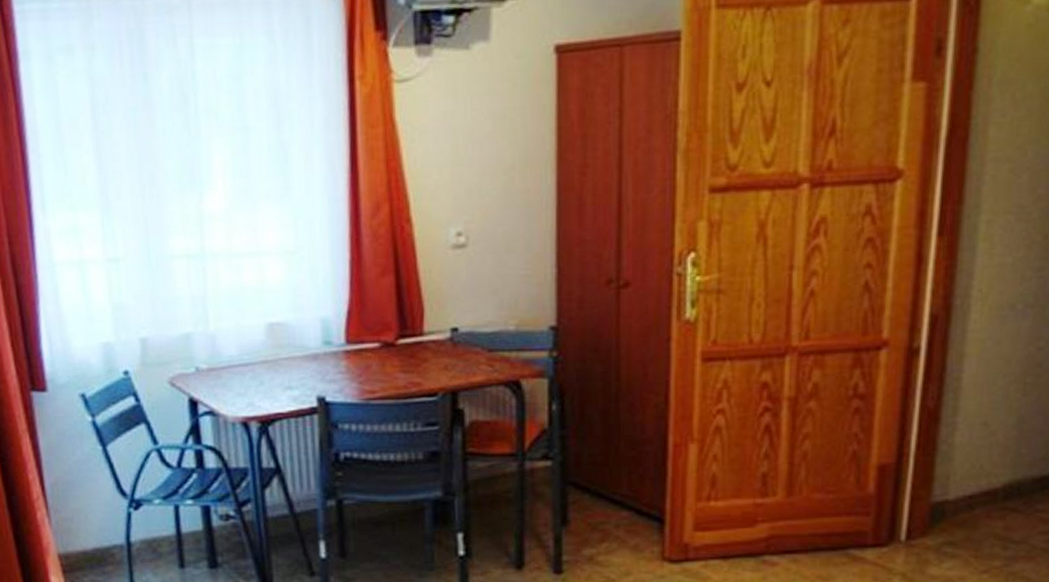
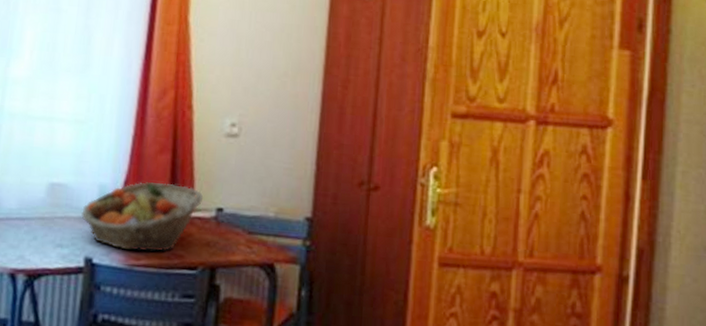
fruit basket: none [306,308,436,384] -> present [81,181,204,252]

